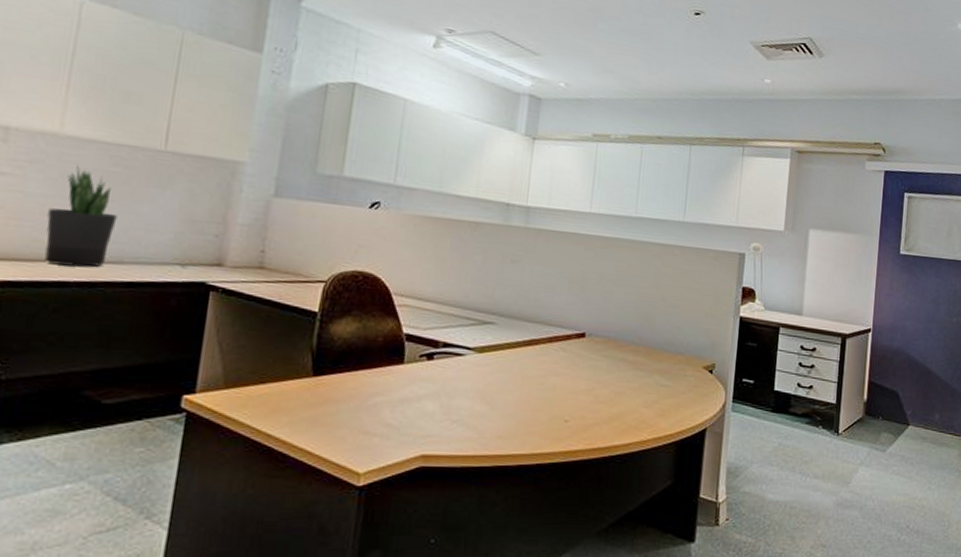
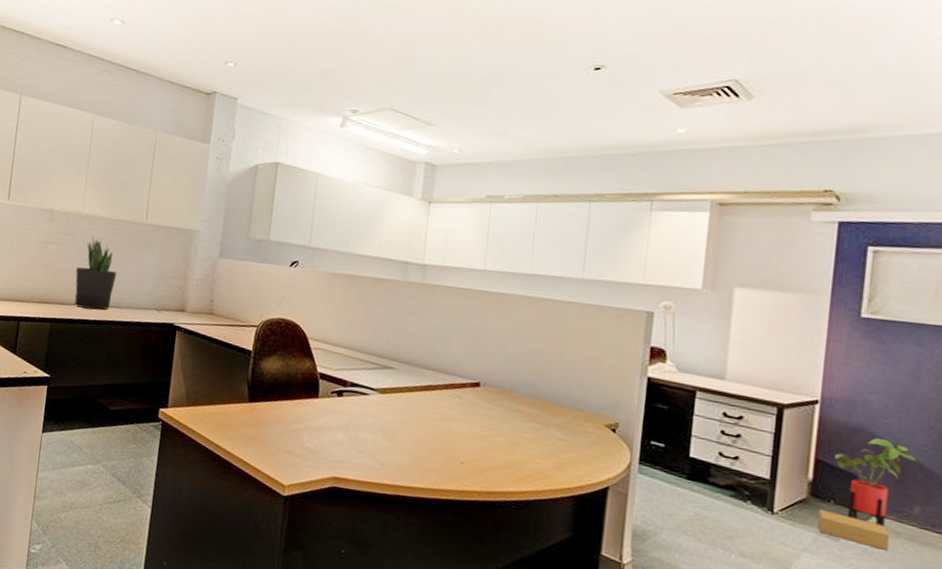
box: none [870,425,919,455] -> present [817,508,889,551]
house plant: none [882,358,937,434] -> present [835,438,916,527]

